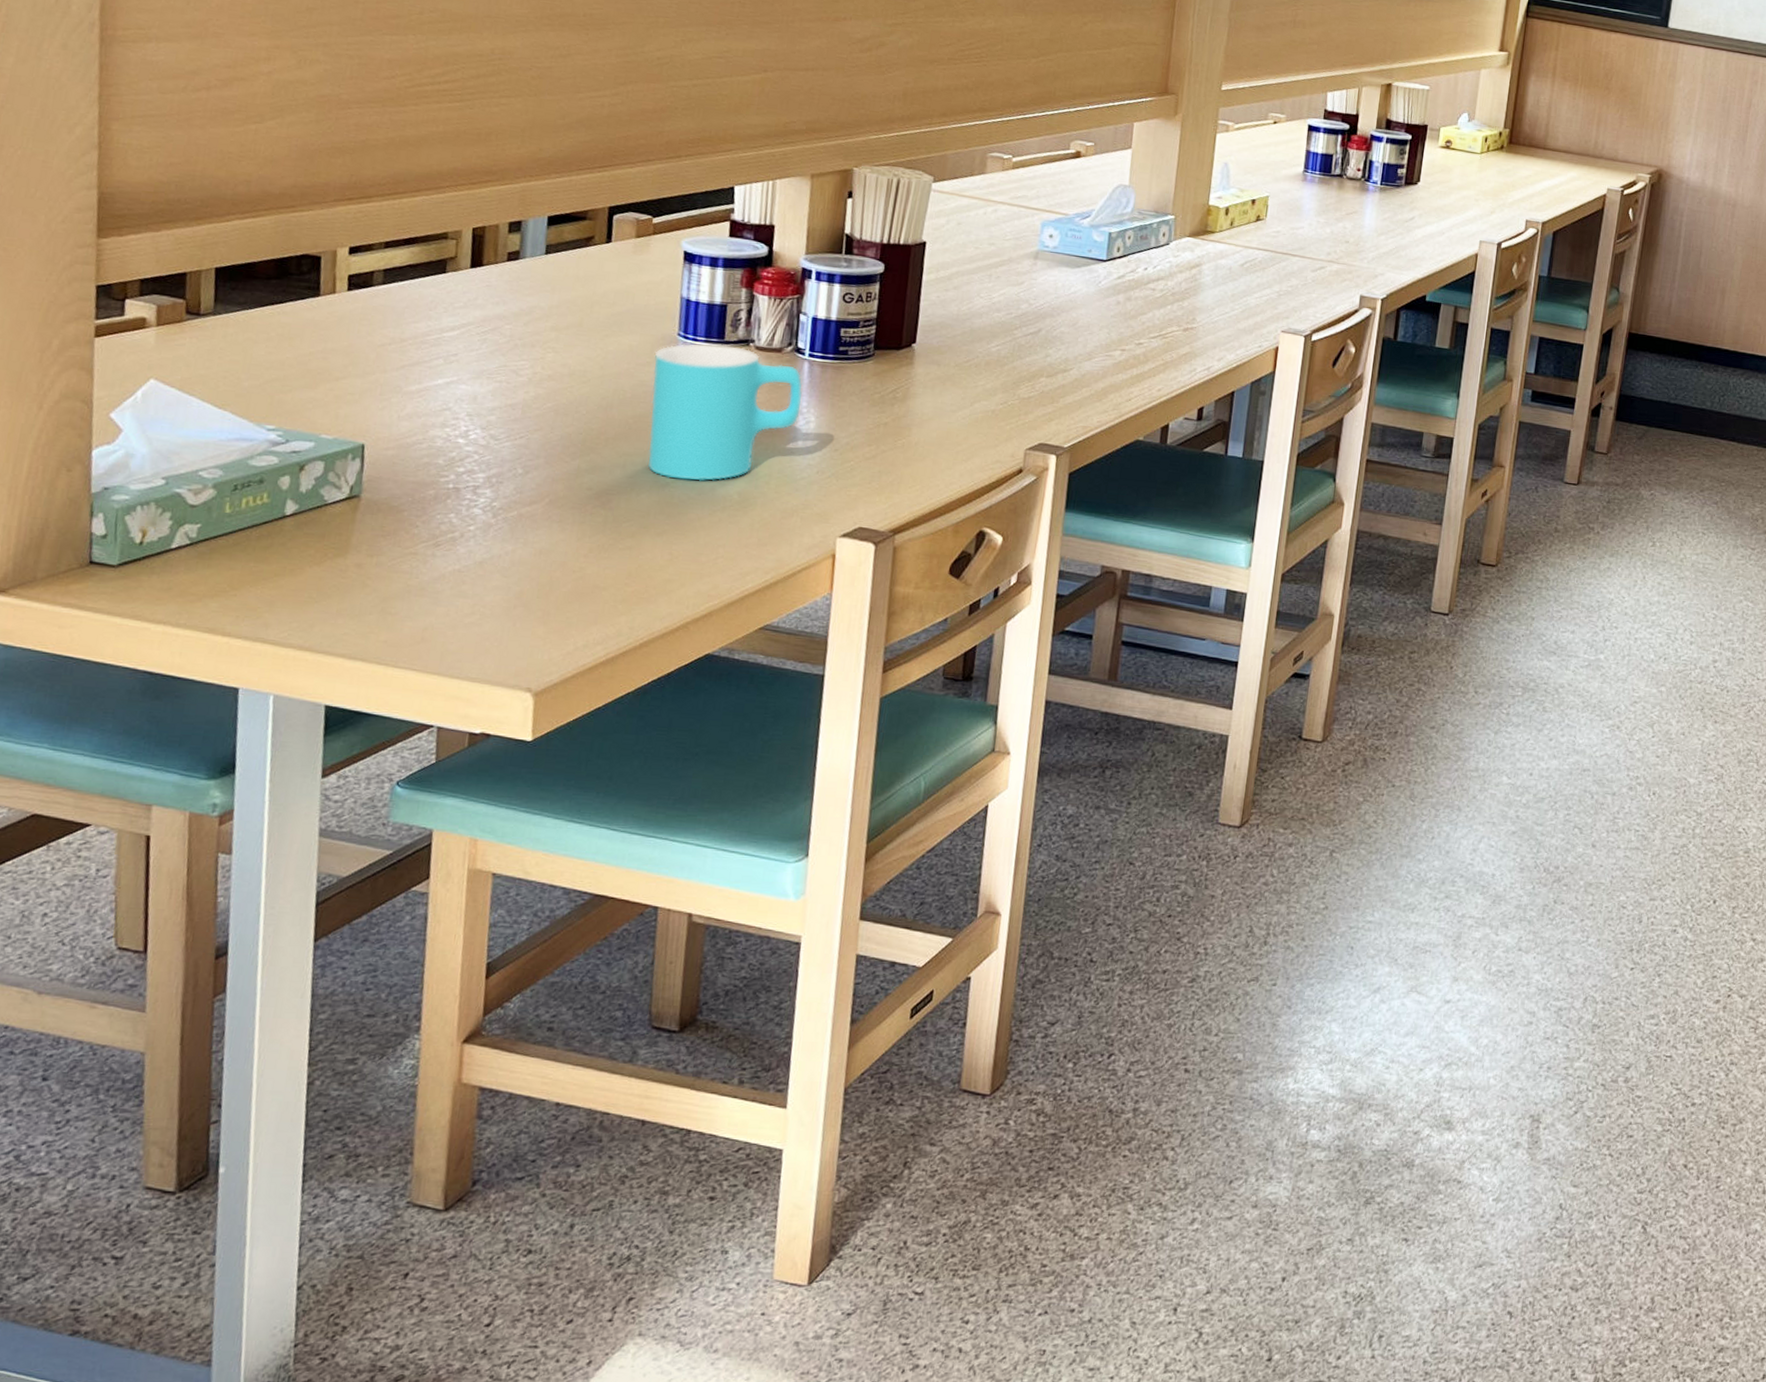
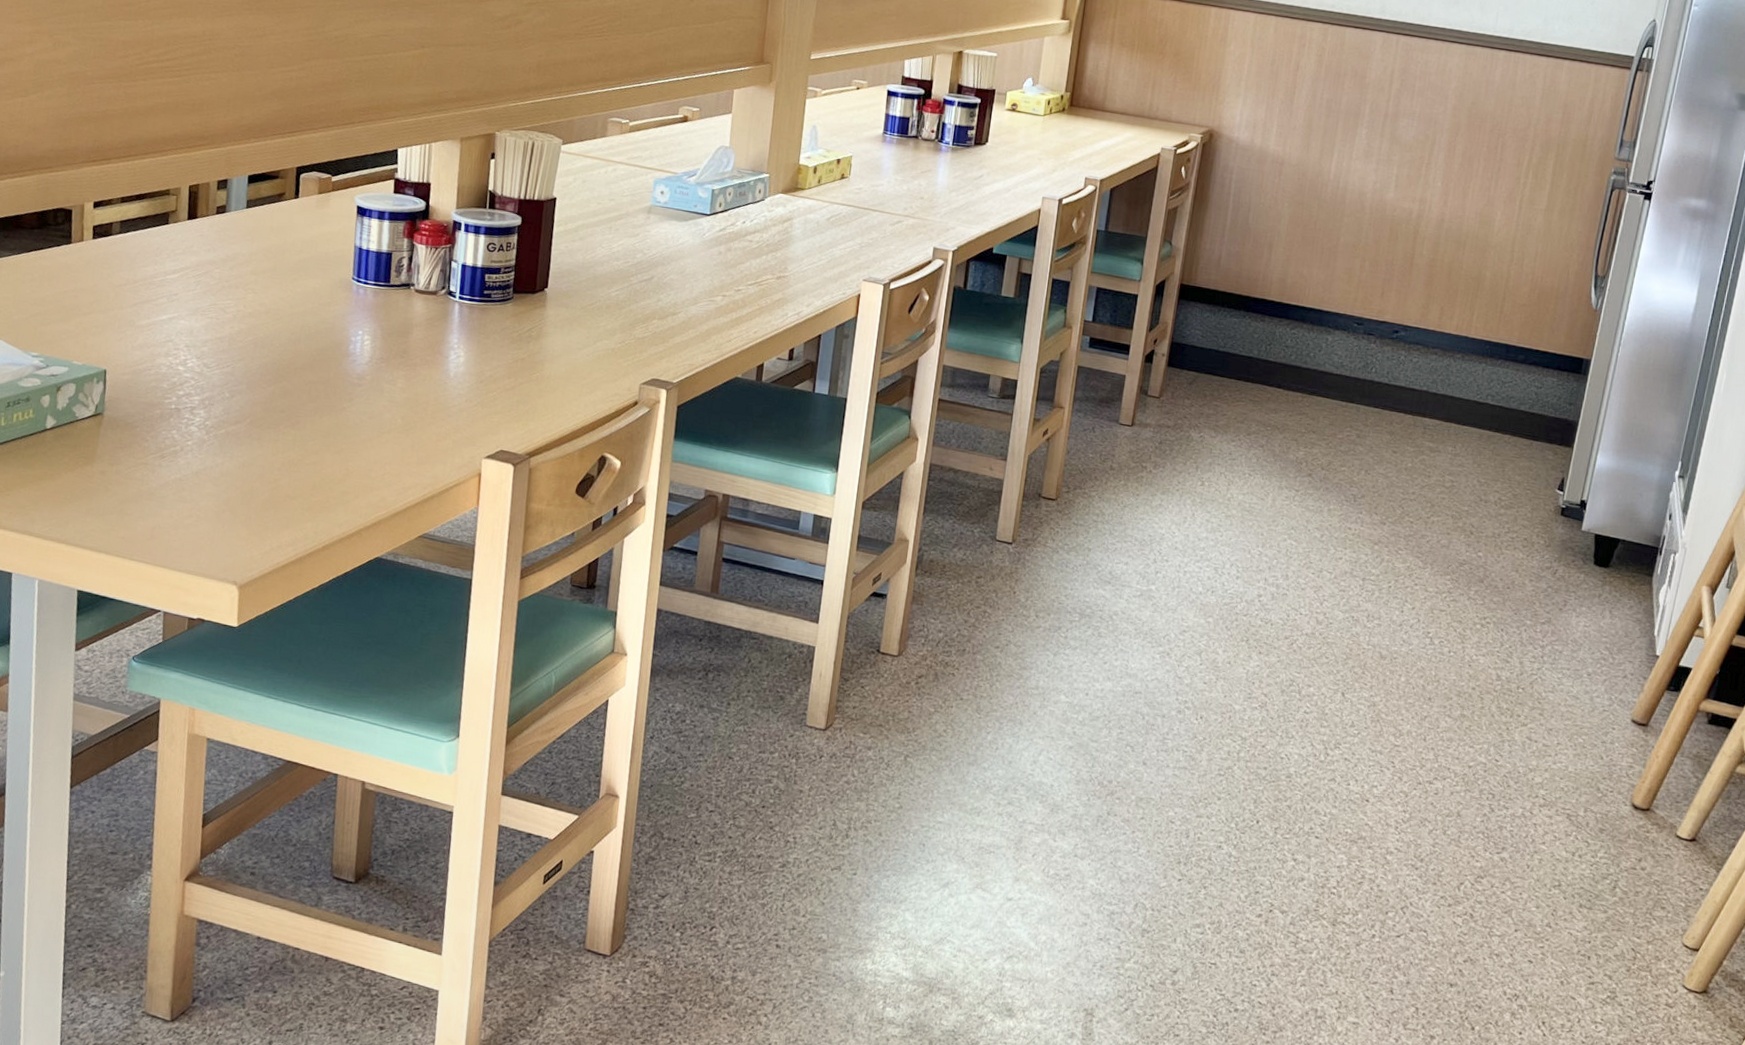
cup: present [647,343,803,481] -> none [328,286,454,407]

